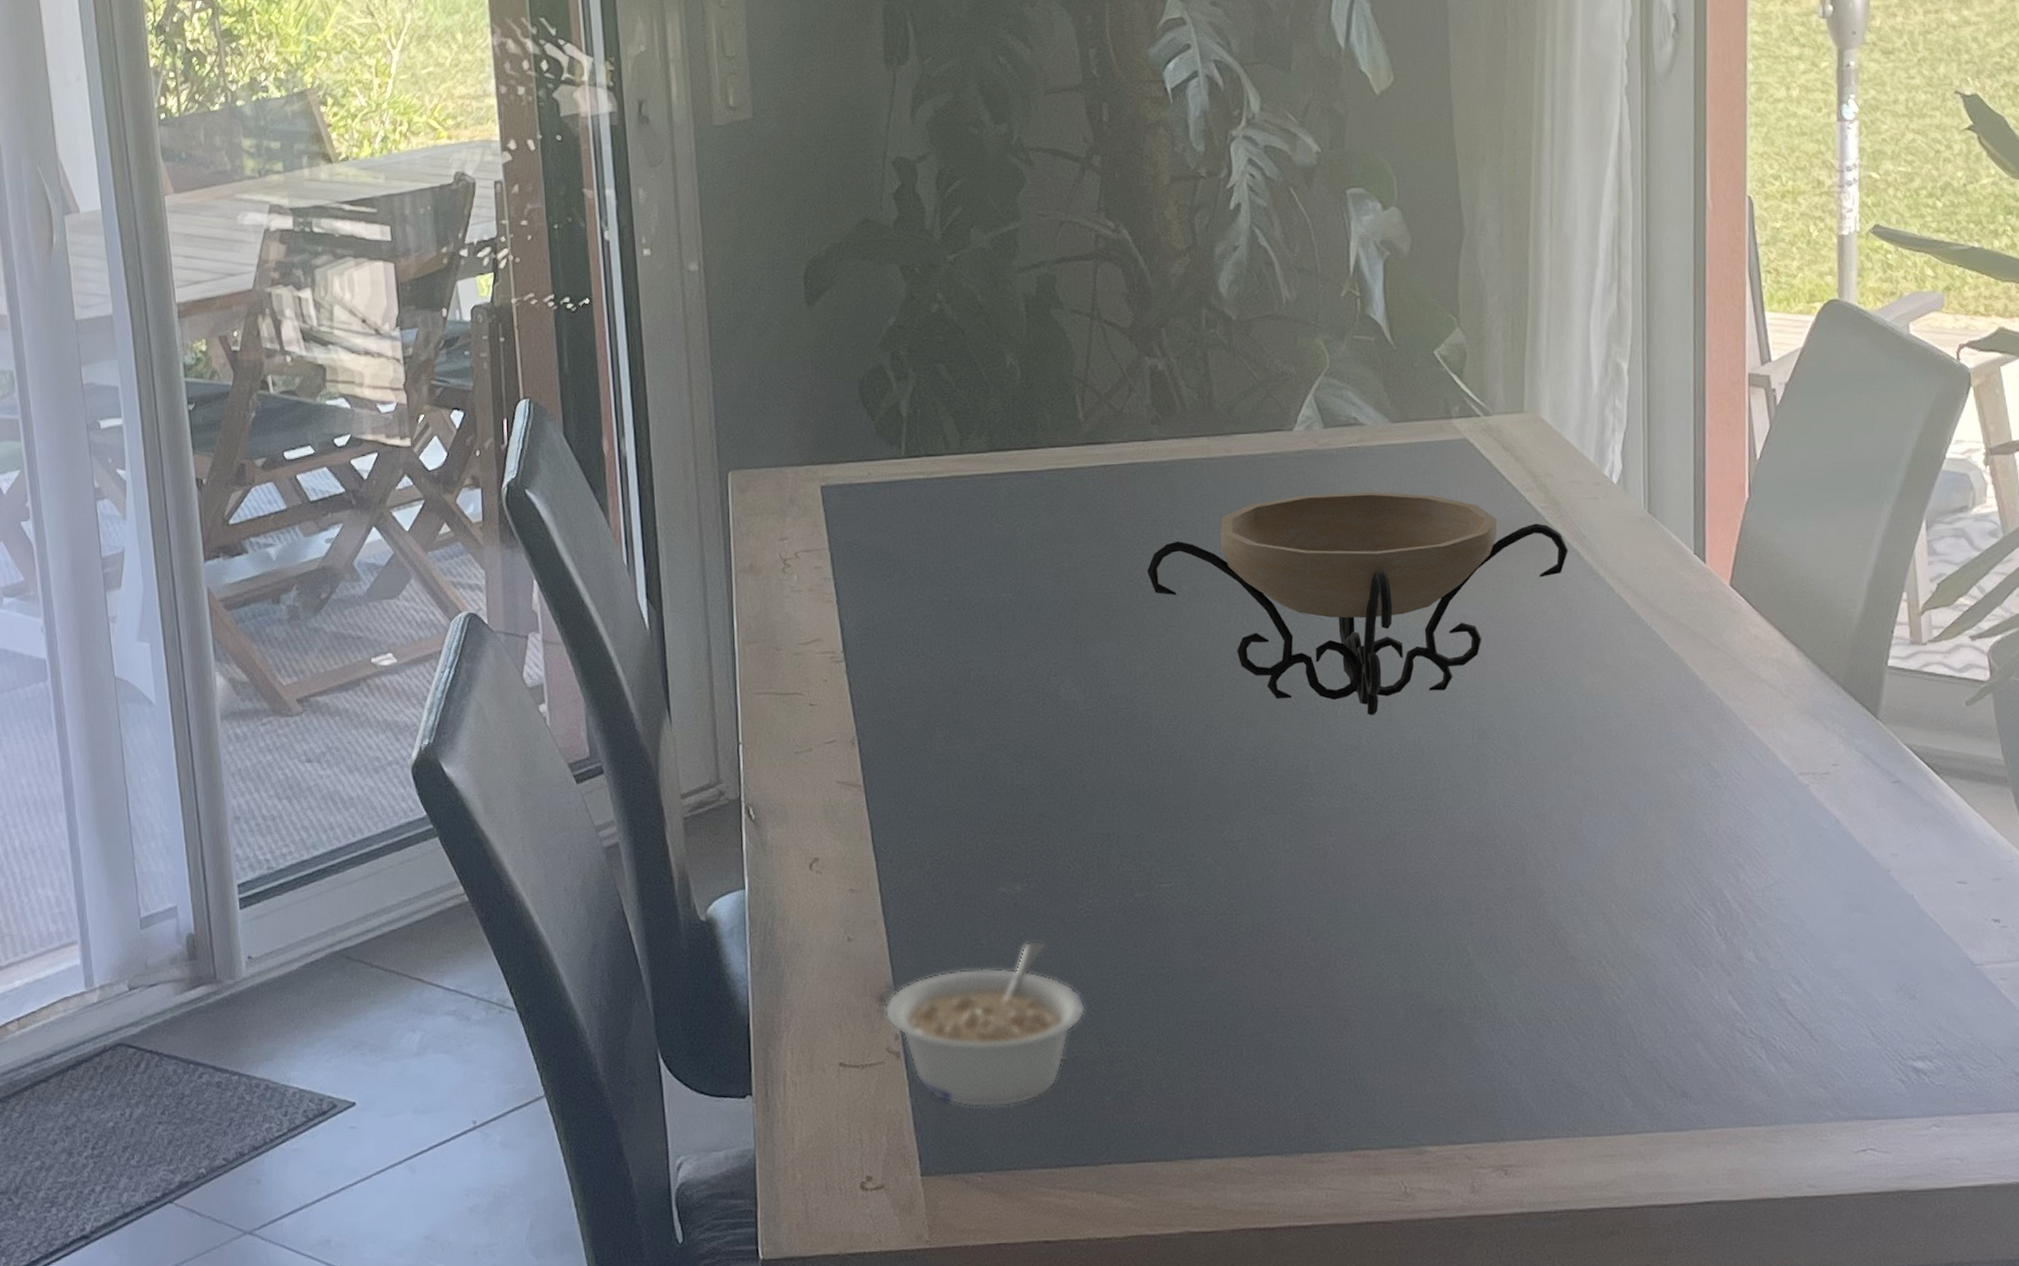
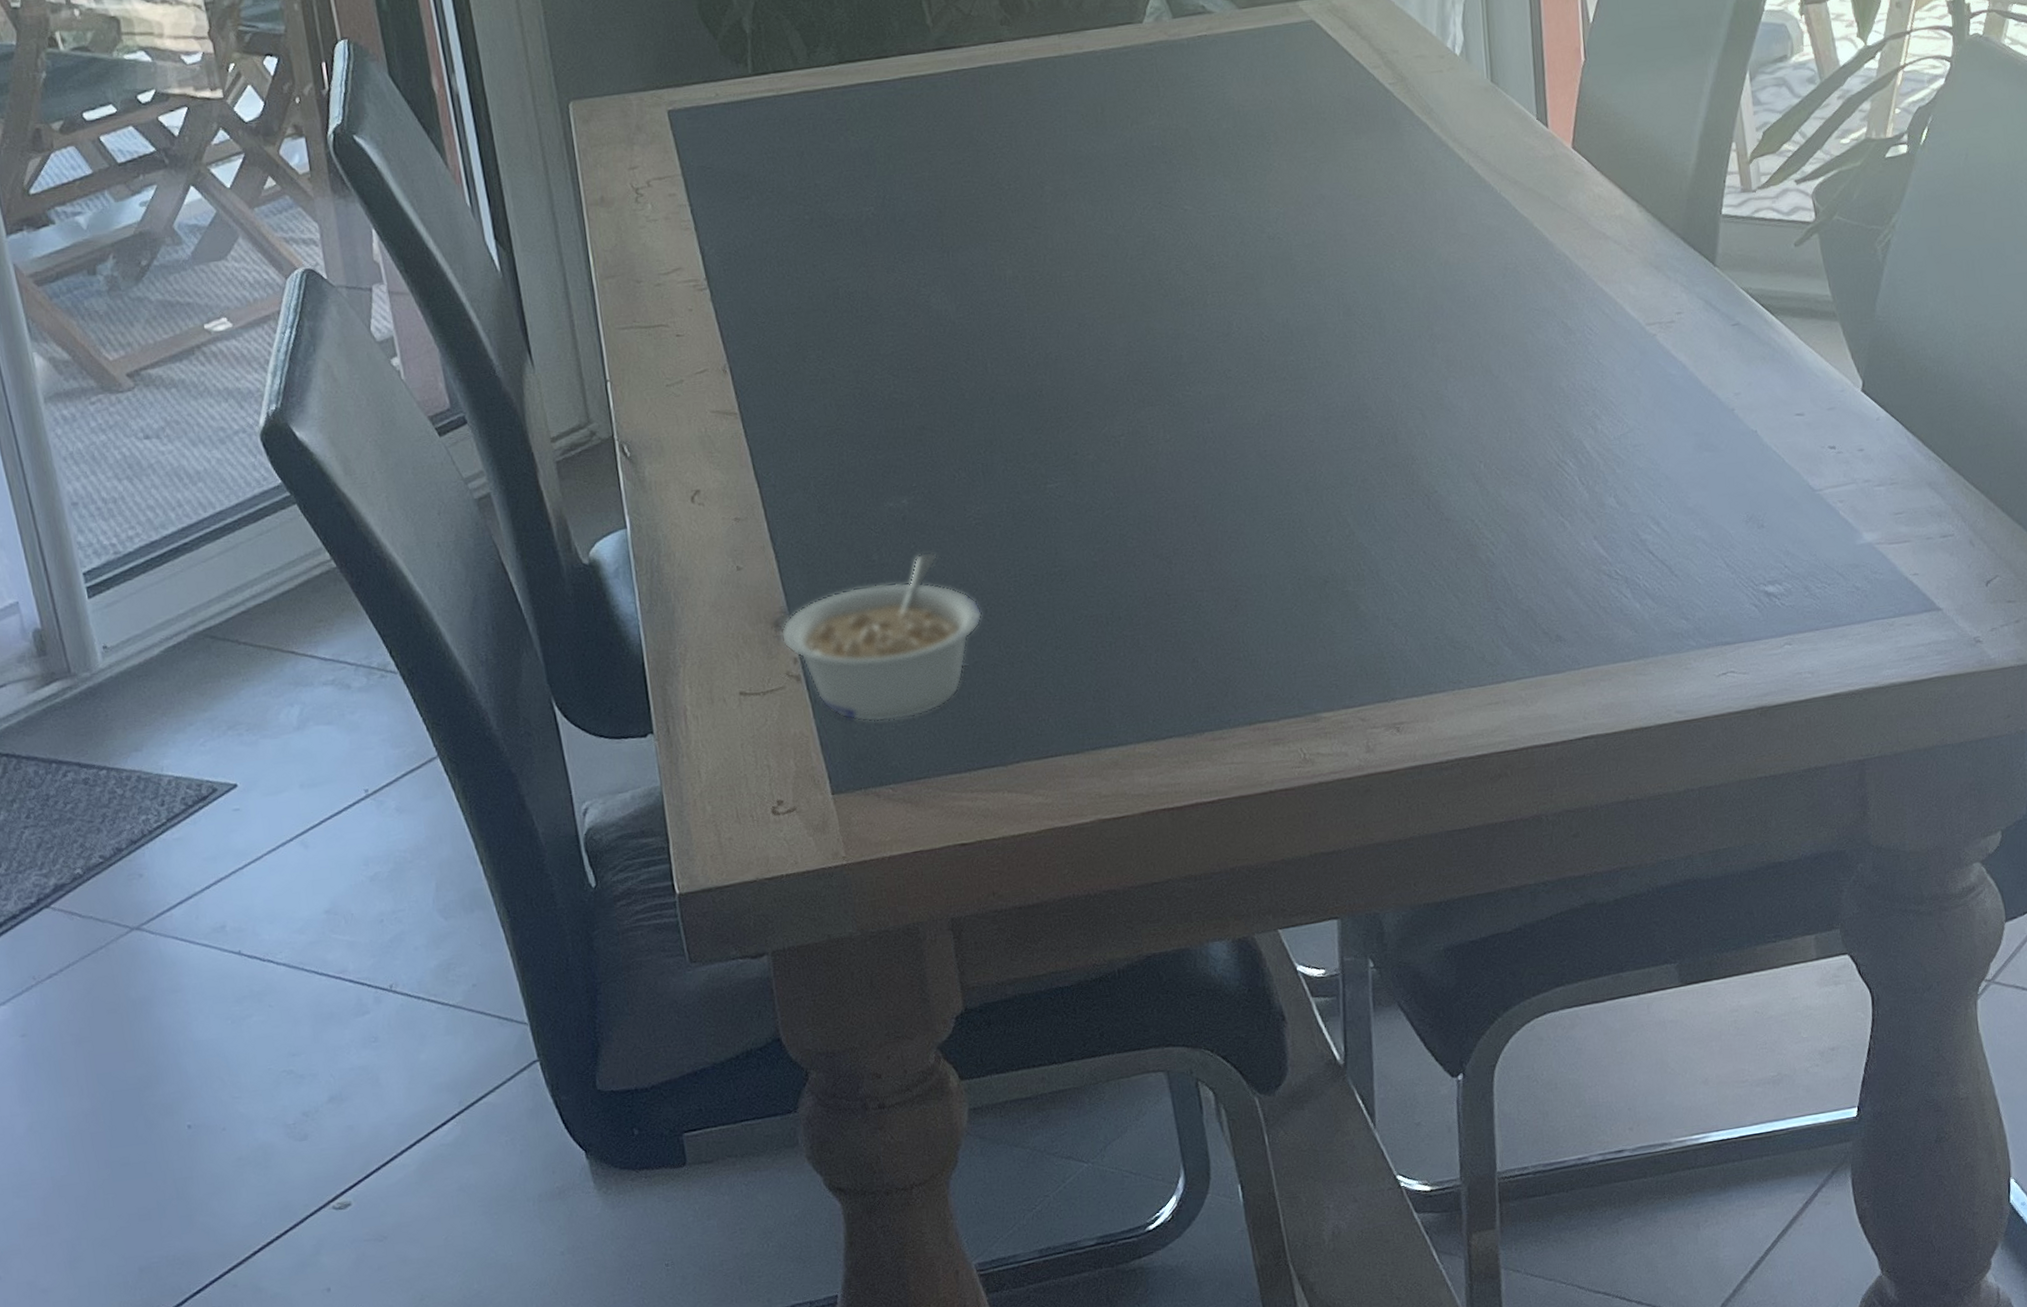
decorative bowl: present [1147,491,1568,715] -> none [1008,78,1418,301]

